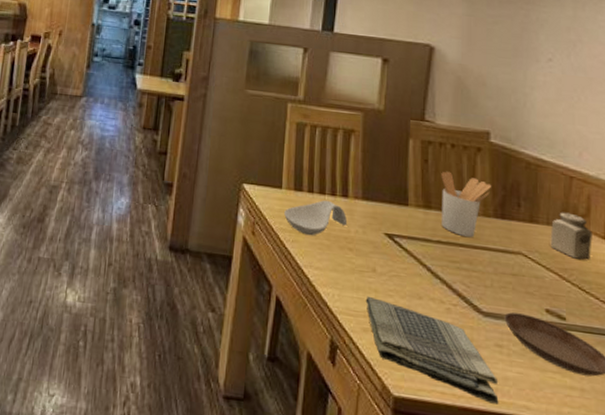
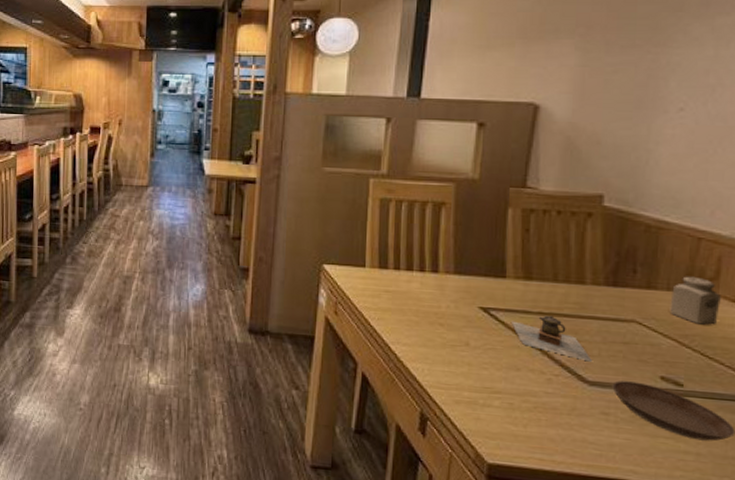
spoon rest: present [284,200,348,236] -> none [369,276,438,313]
dish towel: present [365,296,499,405] -> none [458,369,603,469]
teapot: none [414,244,486,293] -> present [512,315,592,362]
utensil holder: present [441,171,491,238] -> none [544,240,603,308]

